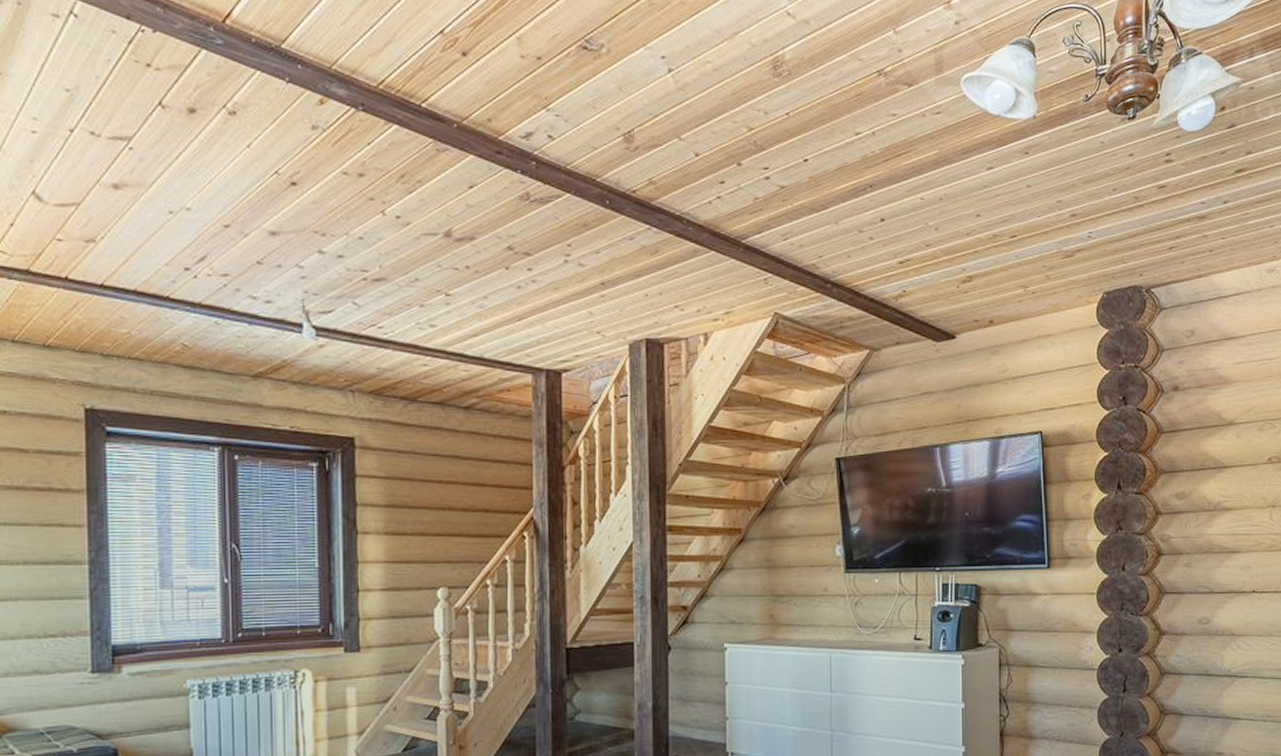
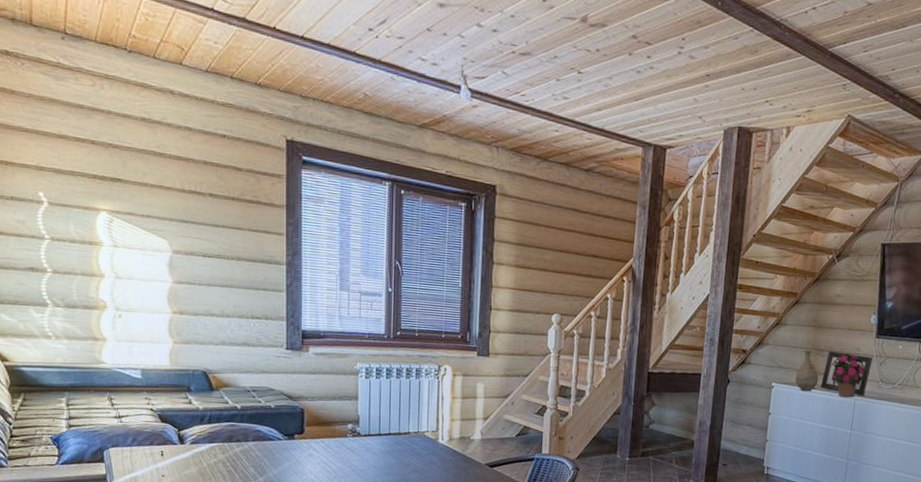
vase: none [752,598,781,650] -> present [795,350,819,392]
picture frame: none [786,595,846,648] -> present [821,351,874,397]
potted flower: none [795,596,841,652] -> present [831,353,867,398]

